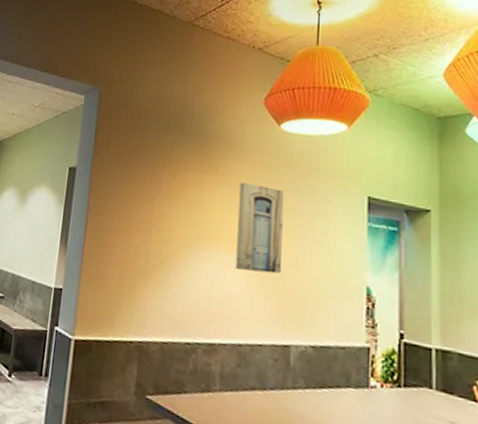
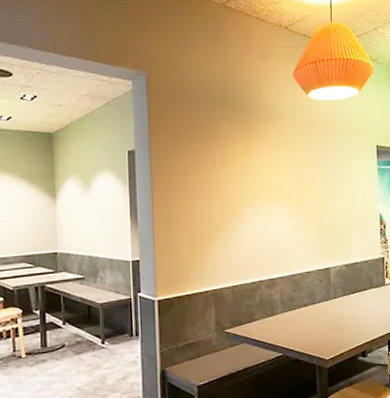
wall art: present [235,182,285,274] -> none [280,146,319,217]

